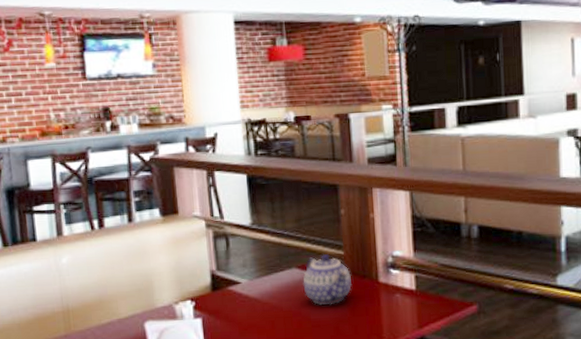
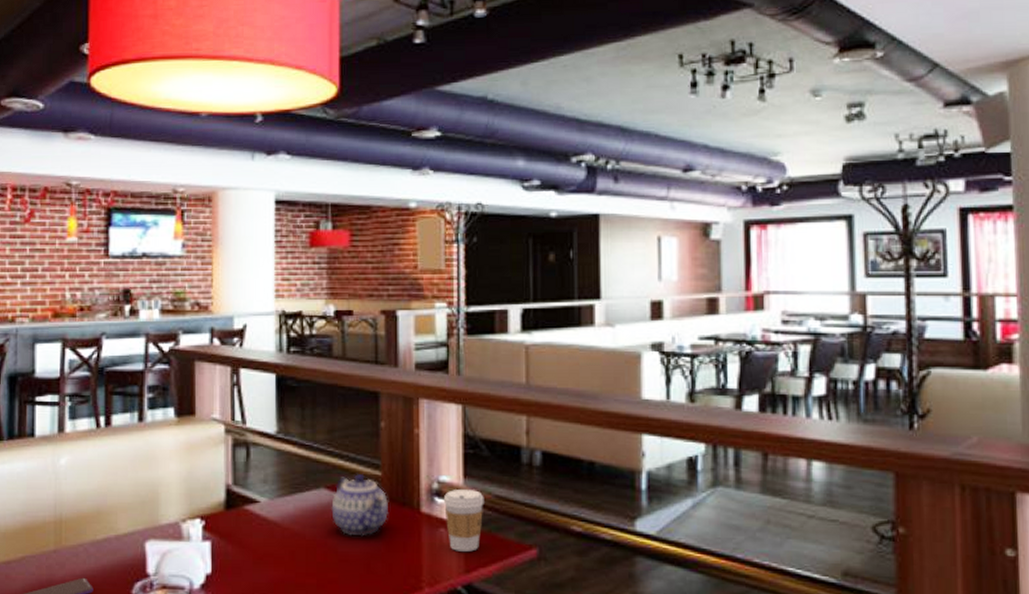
coffee cup: none [398,260,432,312] -> present [444,488,484,552]

